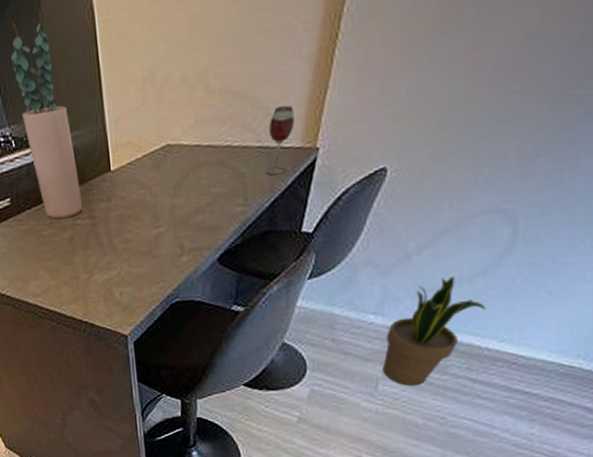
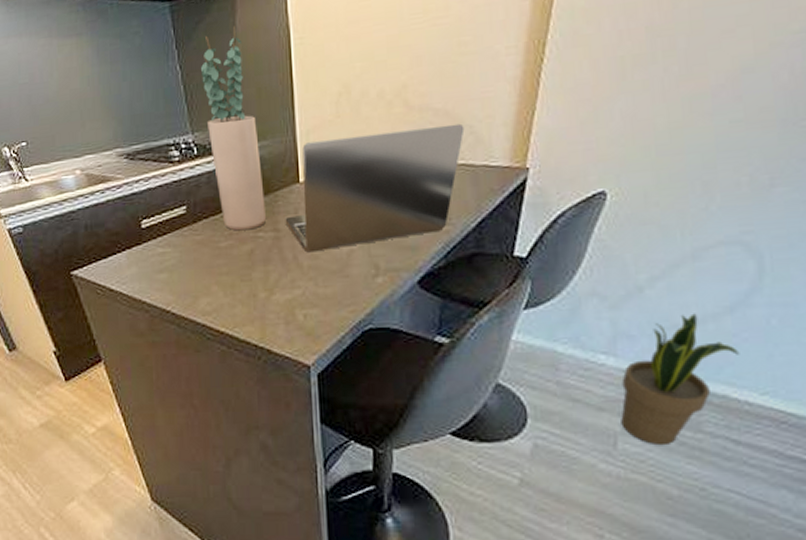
laptop: none [99,105,262,237] -> present [285,123,465,253]
wineglass: present [265,105,294,176] -> none [470,124,501,194]

